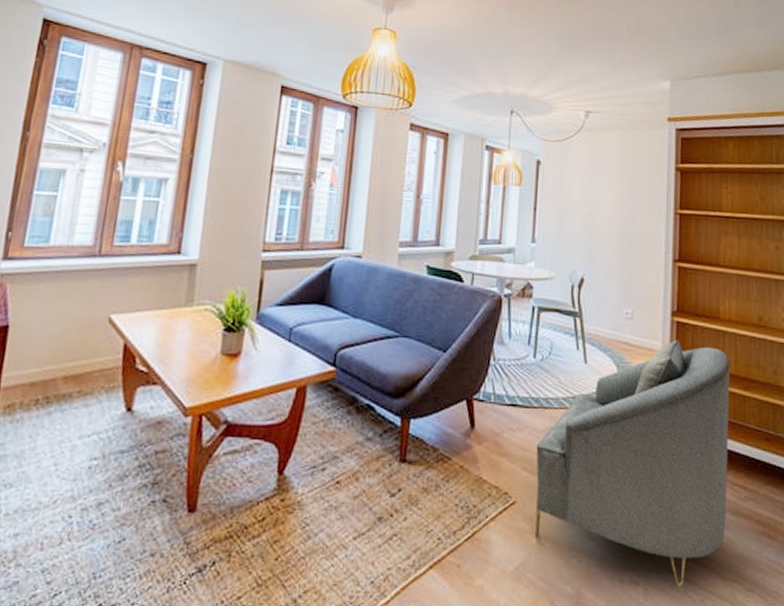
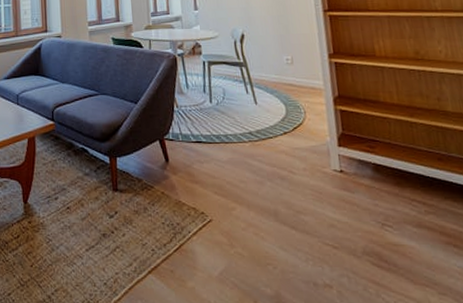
armchair: present [534,339,730,588] -> none [223,77,410,291]

